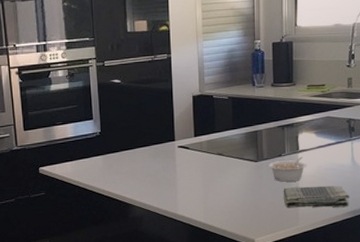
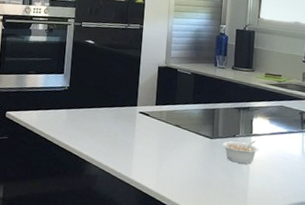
dish towel: present [283,185,350,208] -> none [234,168,298,198]

